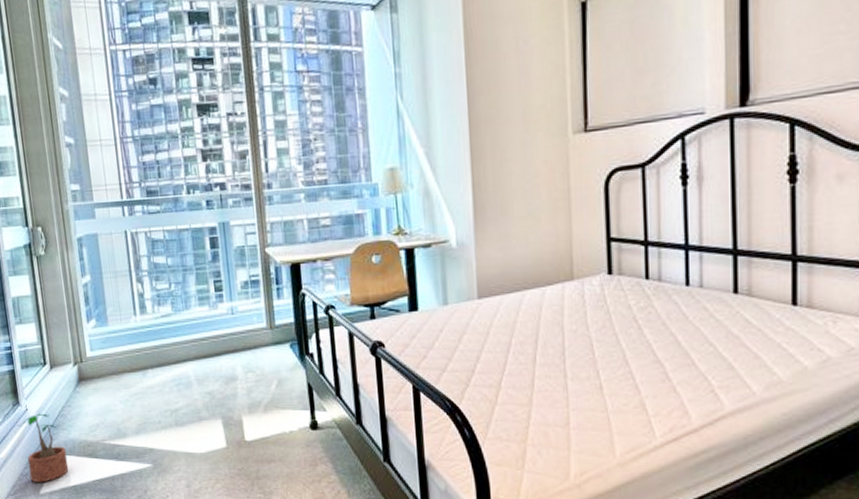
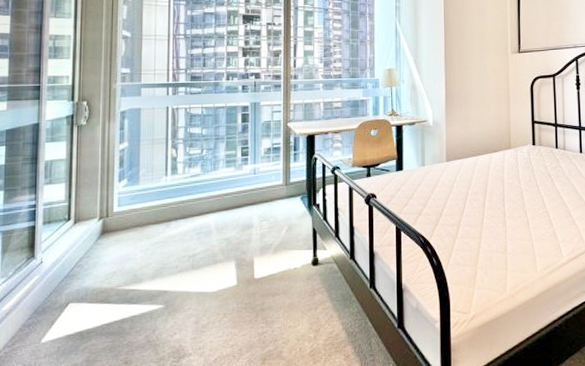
potted plant: present [17,413,69,482] -> none [28,265,78,332]

